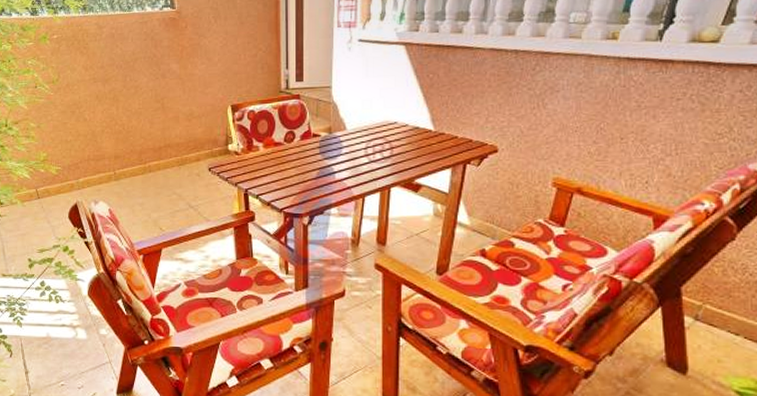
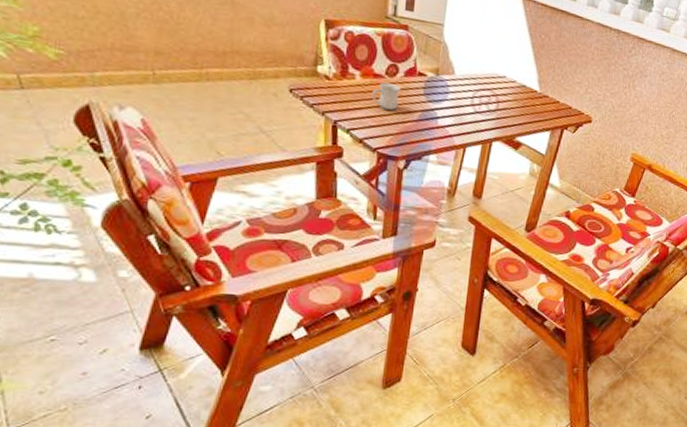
mug: none [274,149,298,172] -> present [371,82,401,110]

